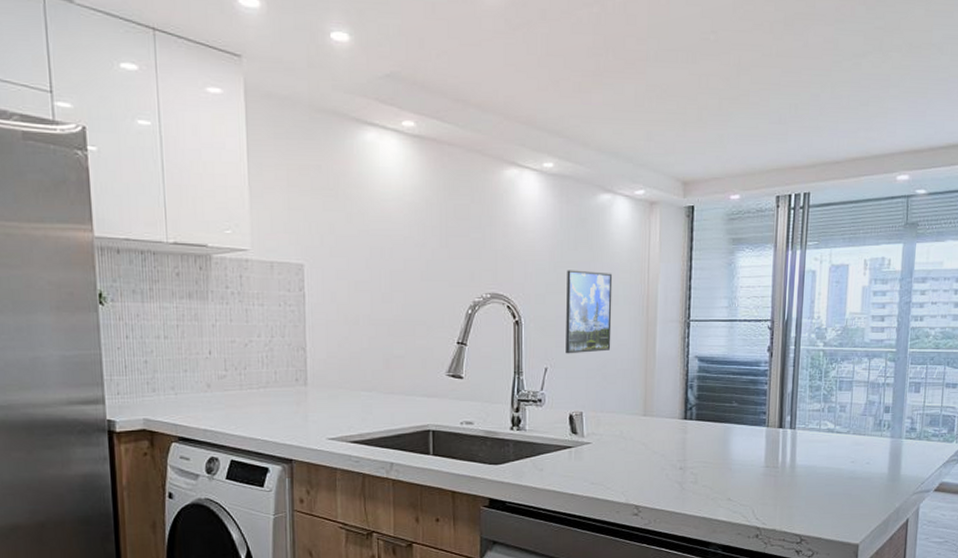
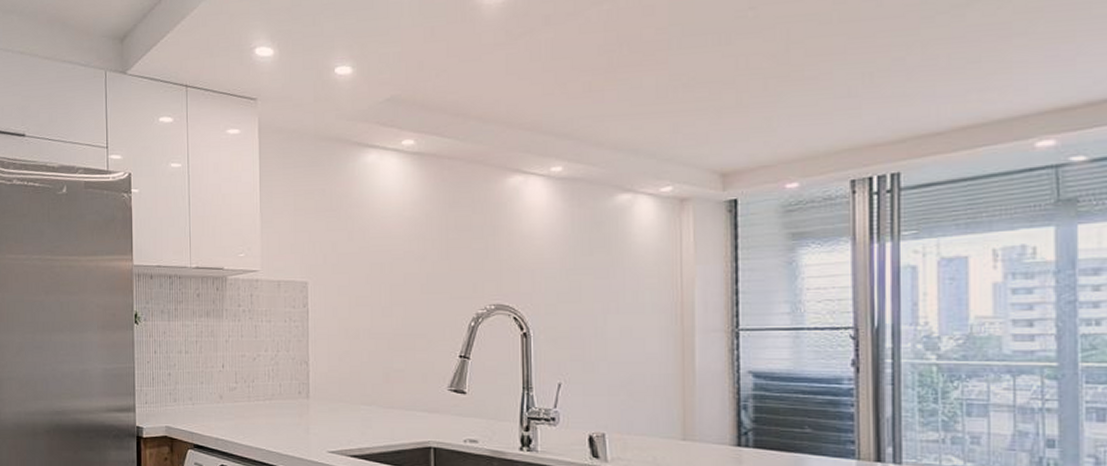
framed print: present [566,270,613,354] -> none [581,277,638,369]

